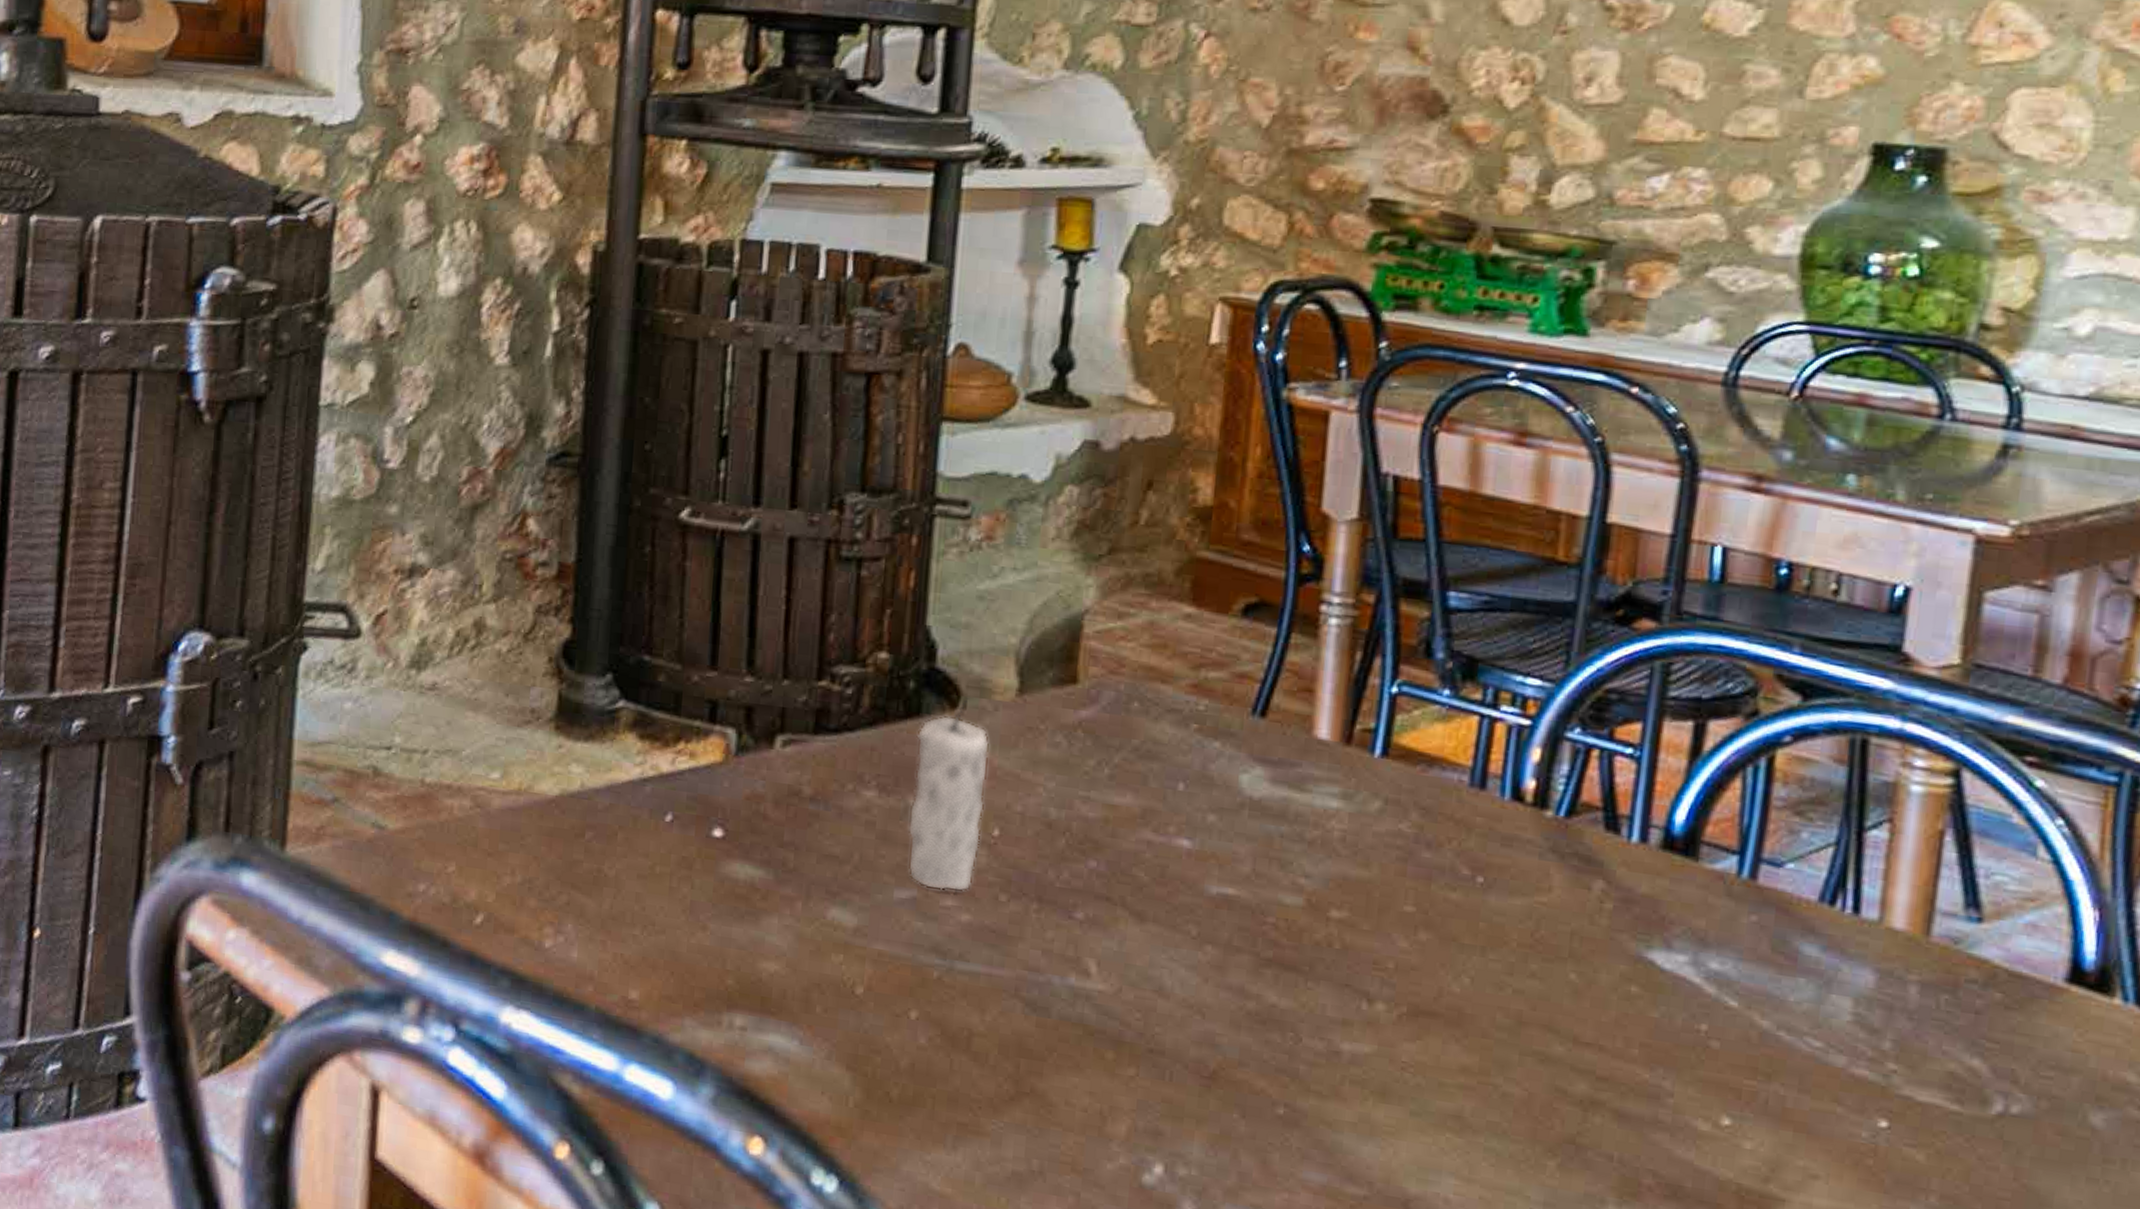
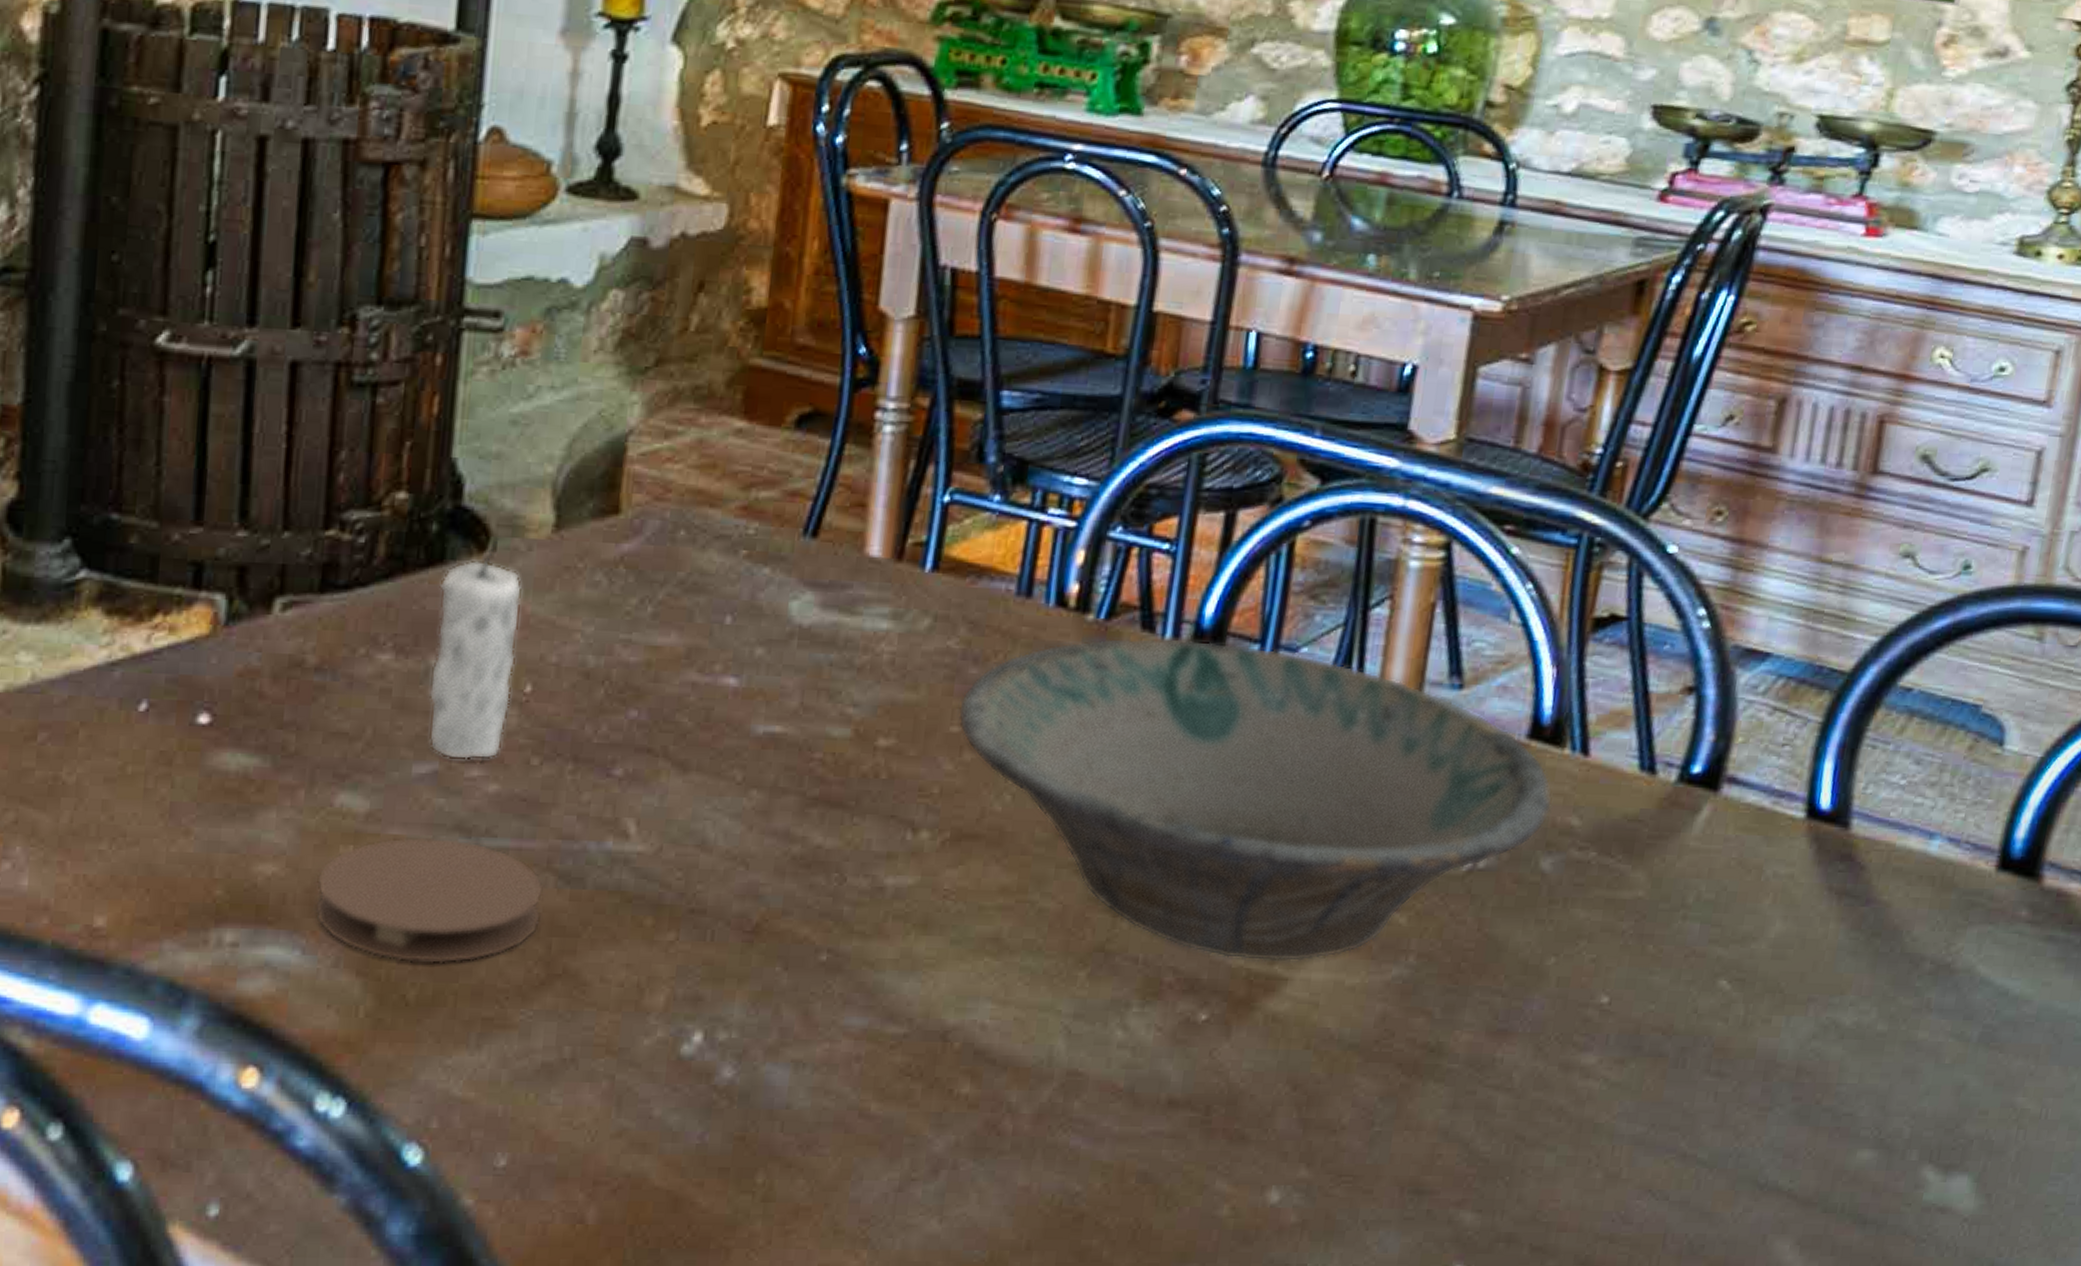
coaster: none [811,951,1013,1071] -> present [315,836,544,964]
bowl: none [1411,835,2102,1185] -> present [957,637,1553,962]

